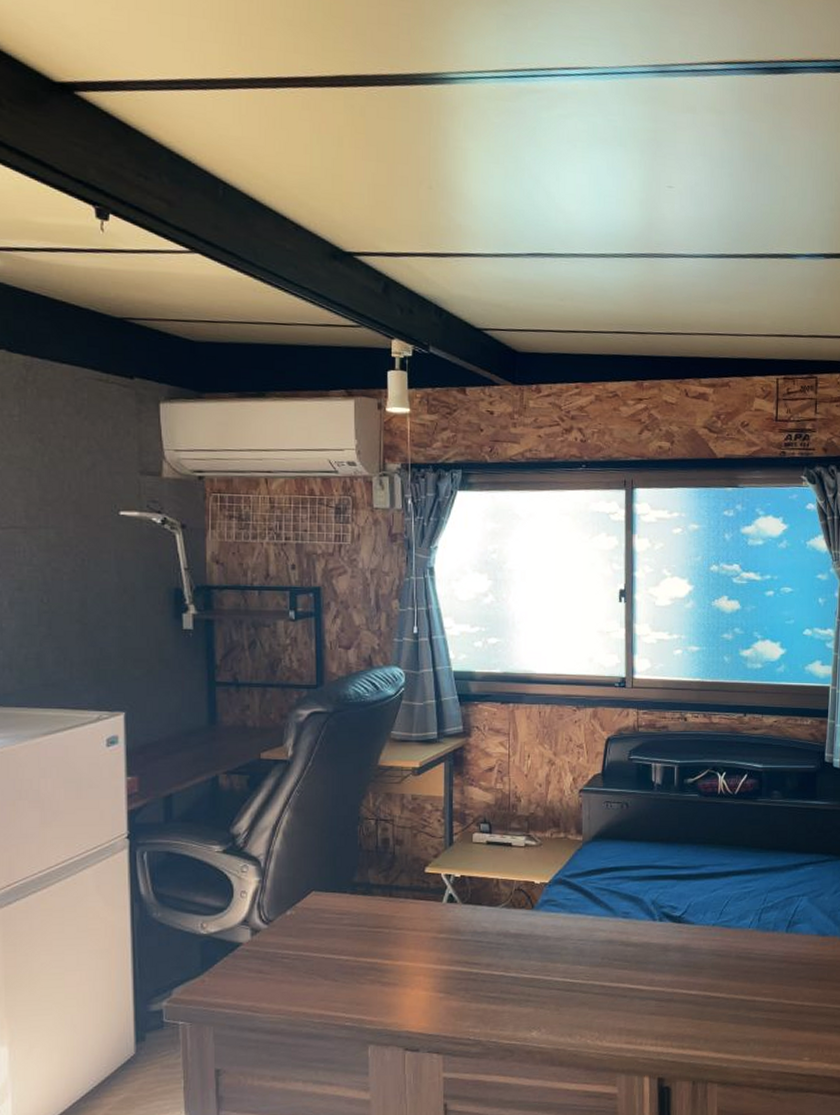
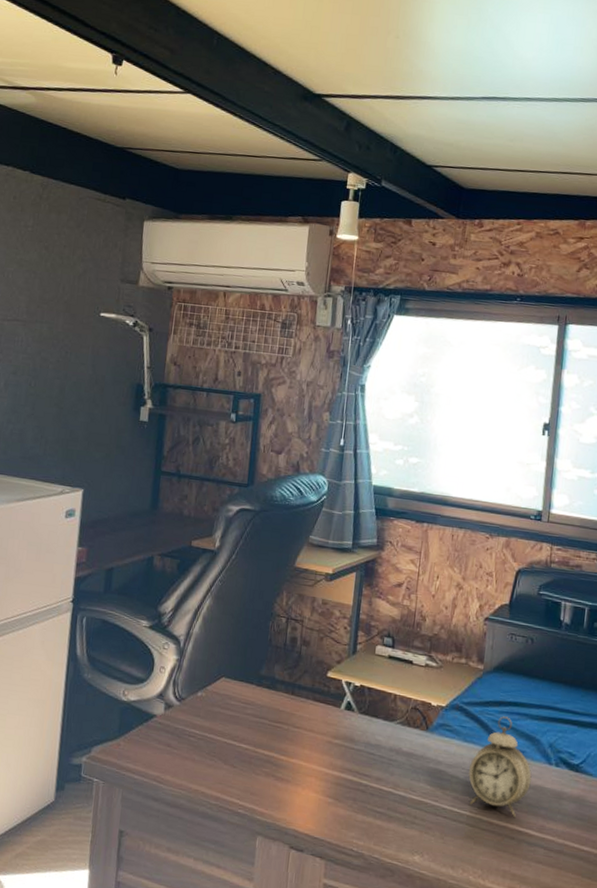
alarm clock: none [576,882,639,976] -> present [468,716,533,817]

